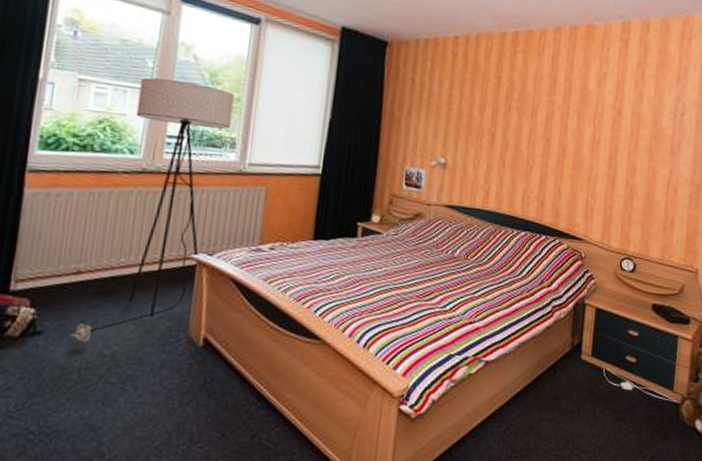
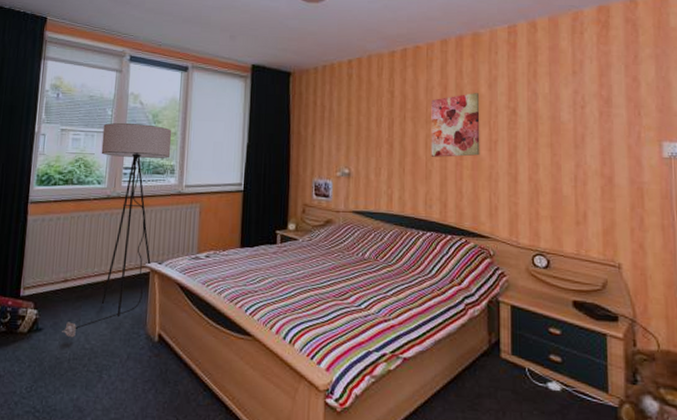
wall art: none [533,88,588,155] -> present [431,93,480,157]

